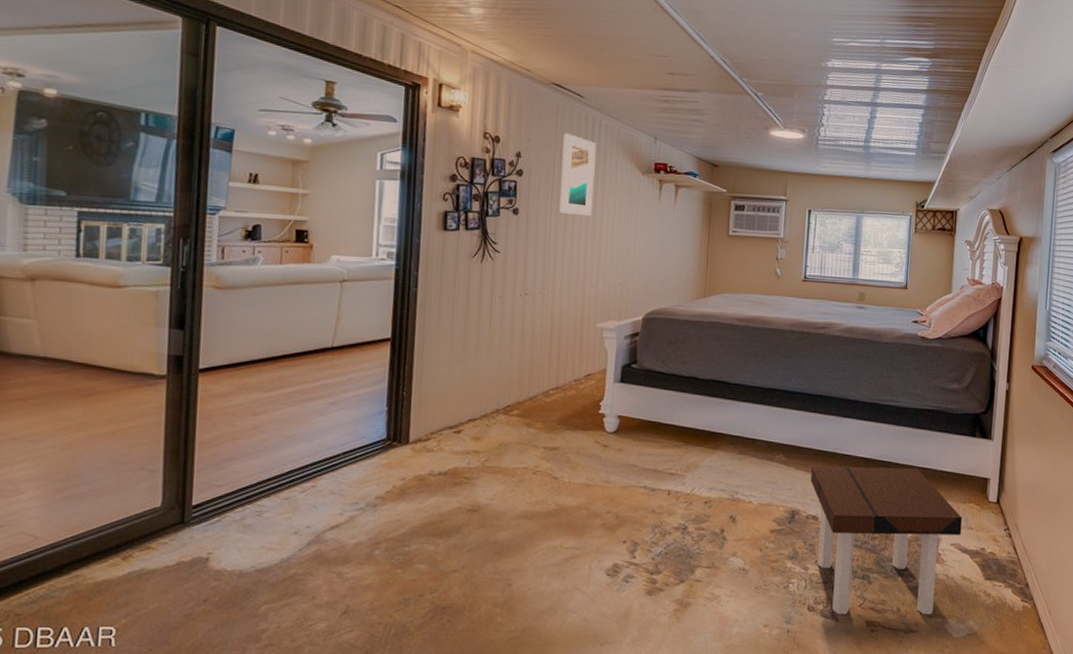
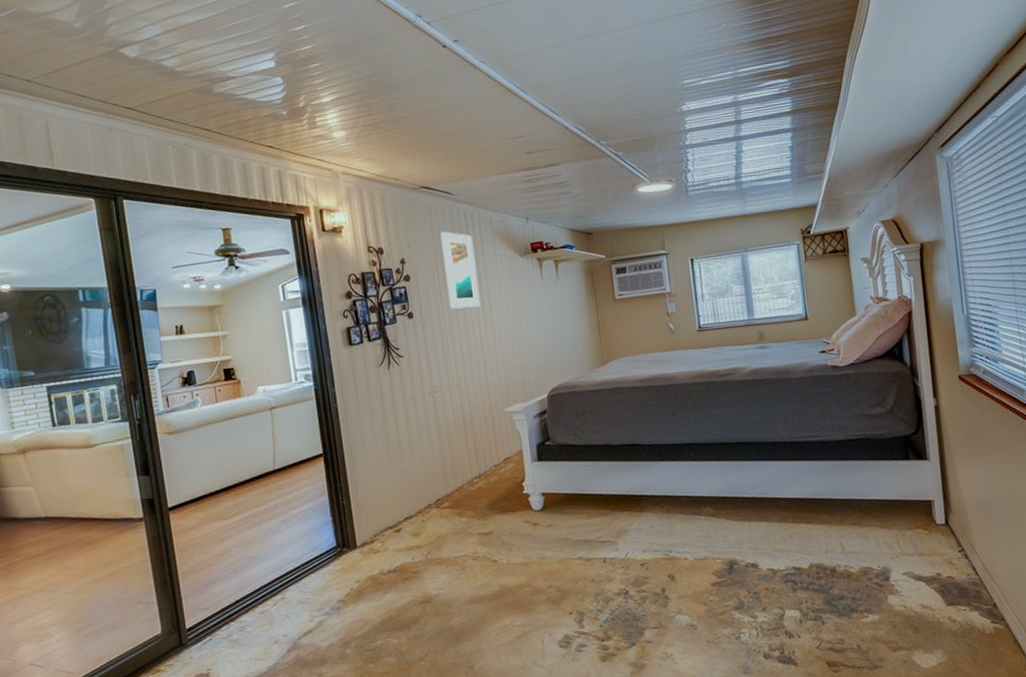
side table: present [811,466,962,615] -> none [741,501,912,659]

